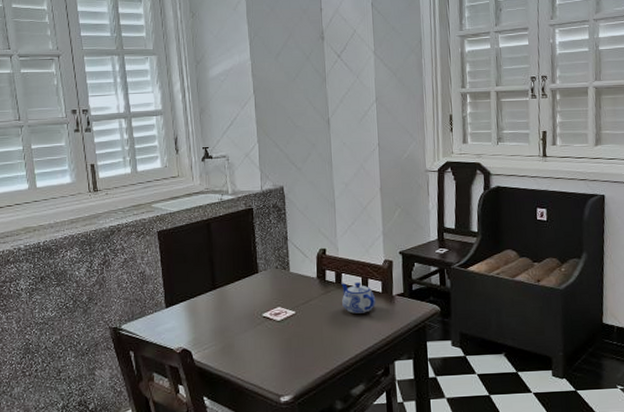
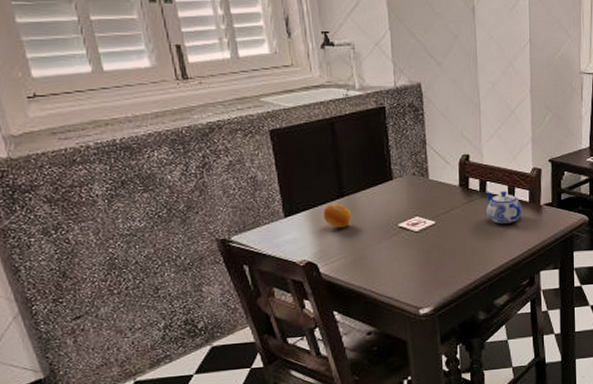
fruit: none [198,294,223,318] -> present [323,202,353,228]

